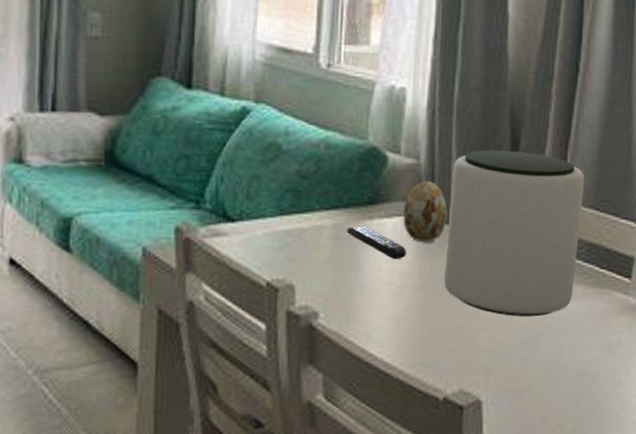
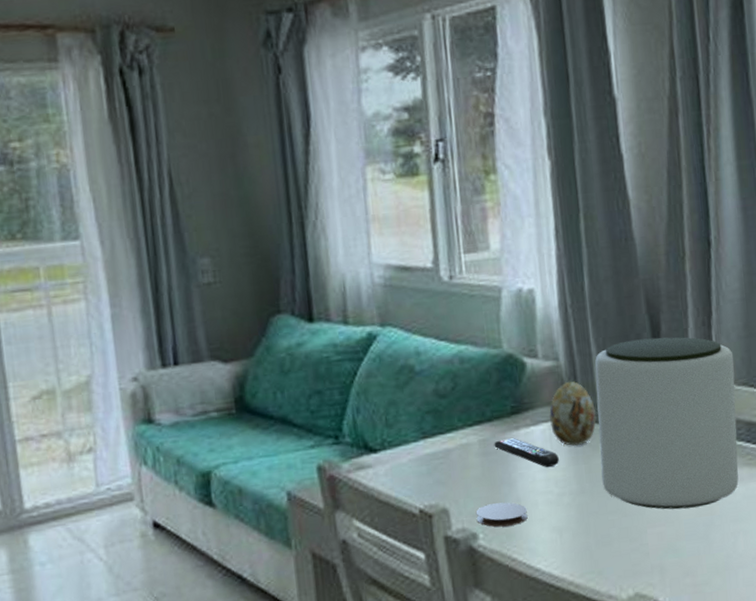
coaster: none [320,286,369,310] -> present [476,502,528,527]

